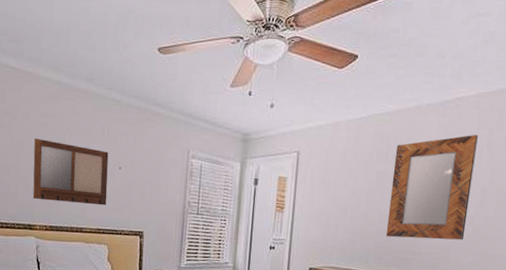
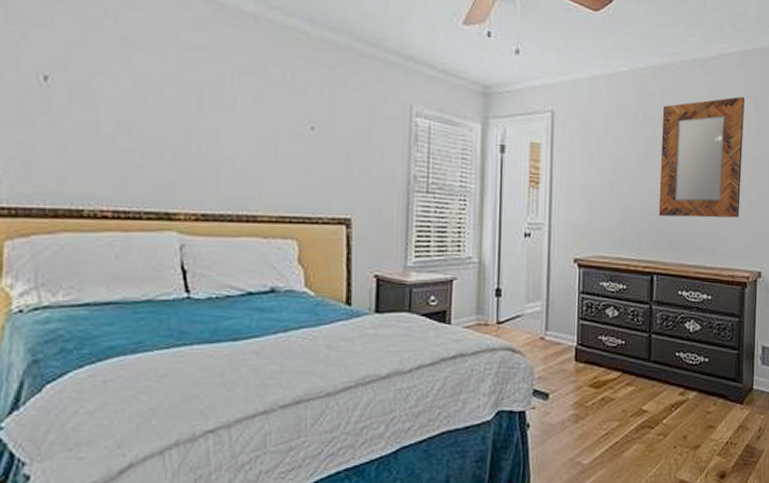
writing board: present [33,138,109,206] -> none [171,80,295,183]

